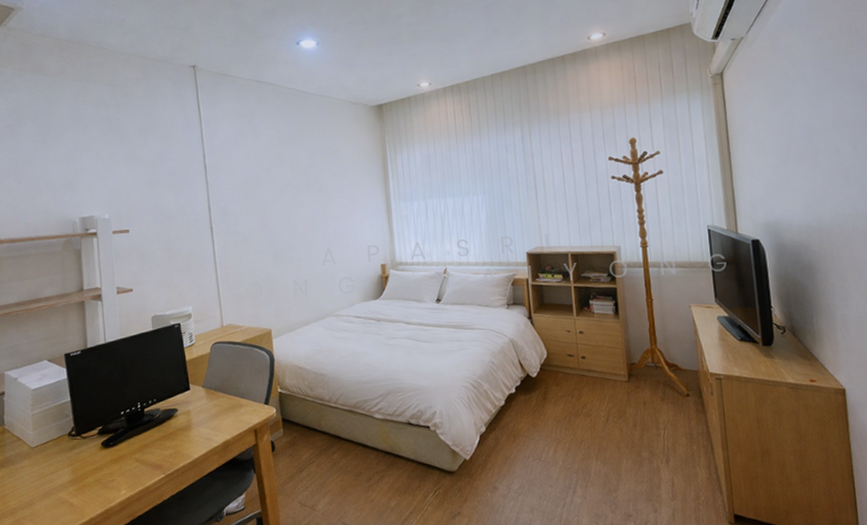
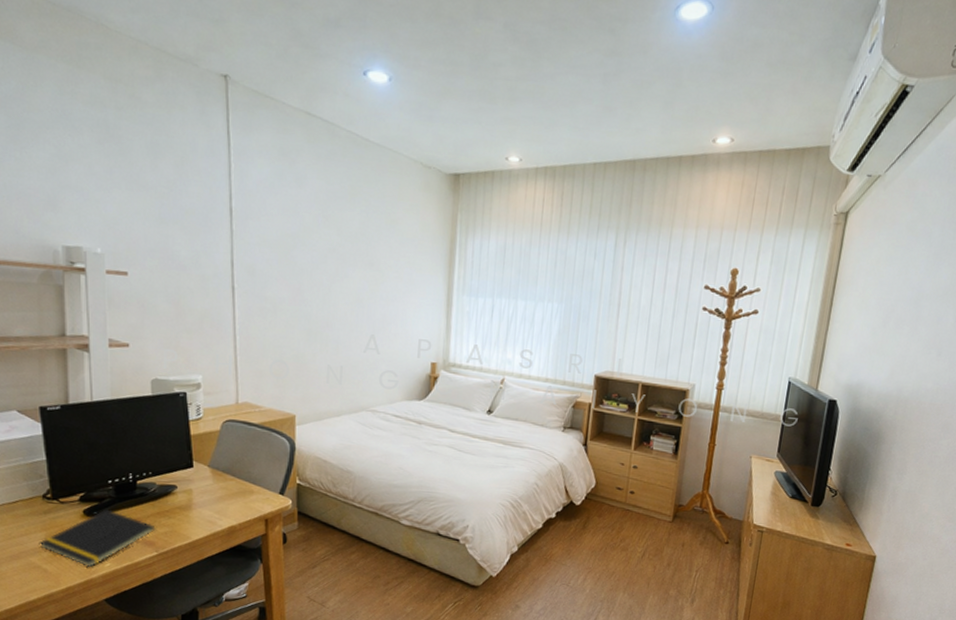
notepad: none [67,439,162,497] -> present [40,509,156,568]

